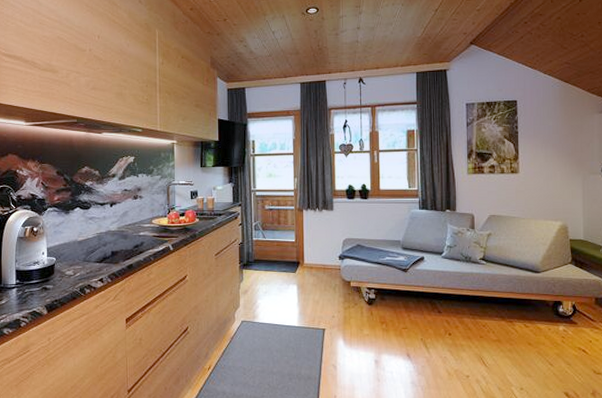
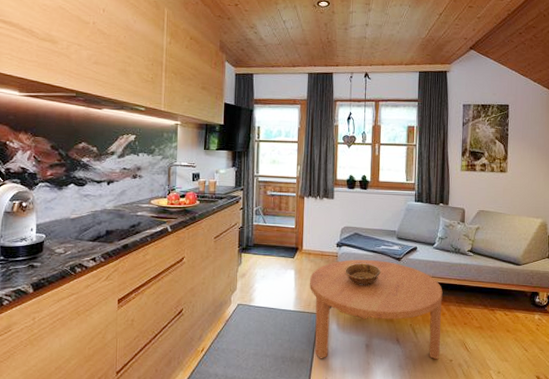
coffee table: none [312,271,455,376] -> present [309,259,443,360]
decorative bowl: none [349,276,387,299] -> present [345,263,381,285]

